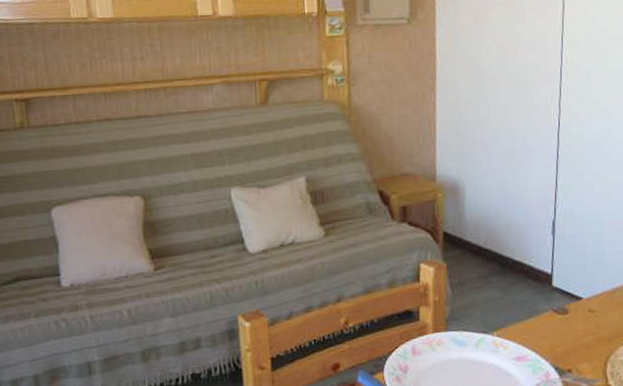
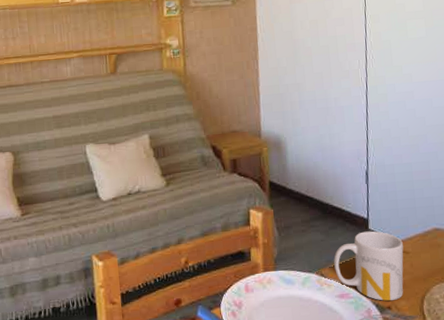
mug: none [512,287,589,364] -> present [334,231,404,301]

